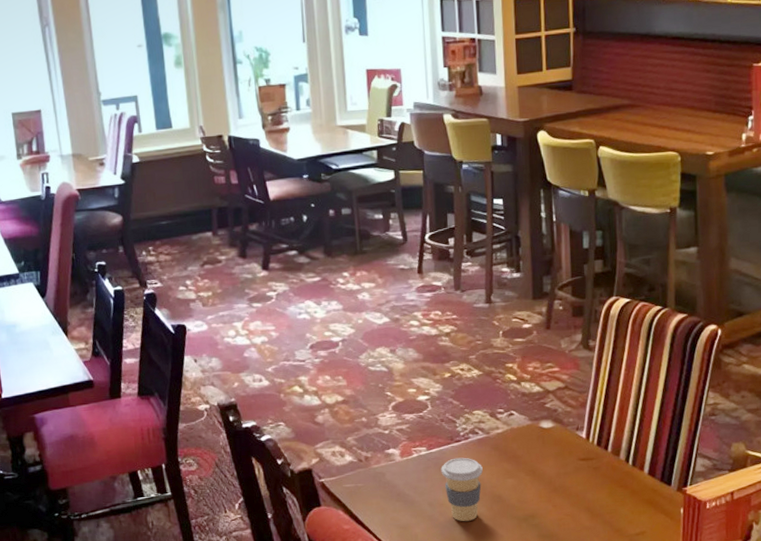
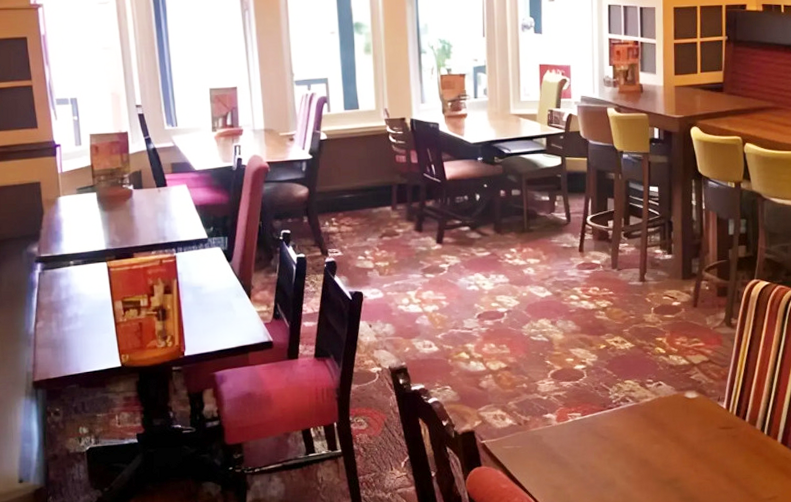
coffee cup: present [441,457,483,522] -> none [593,423,632,484]

